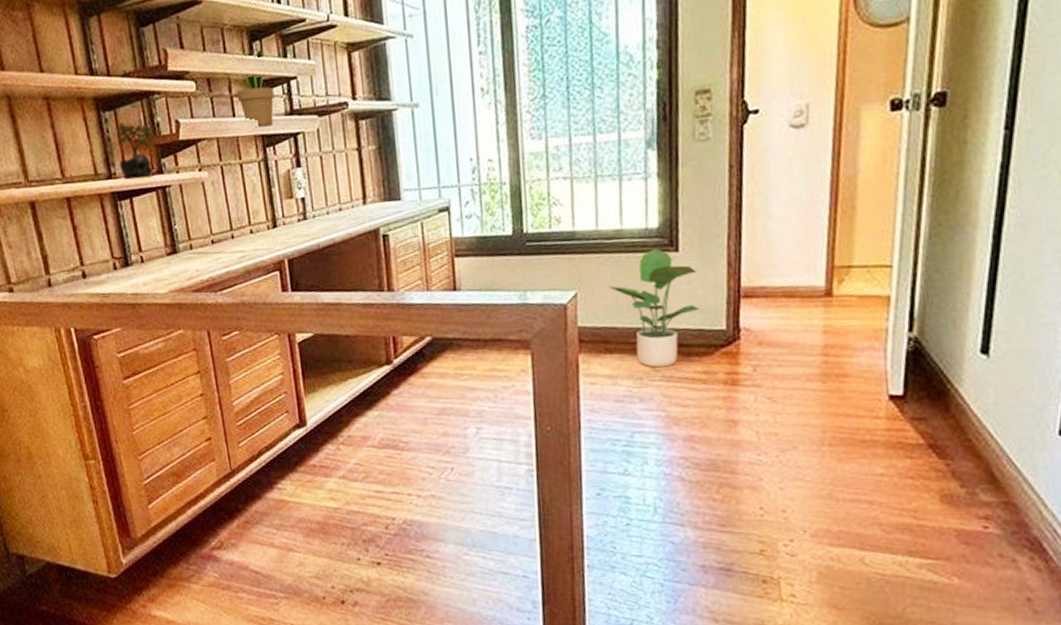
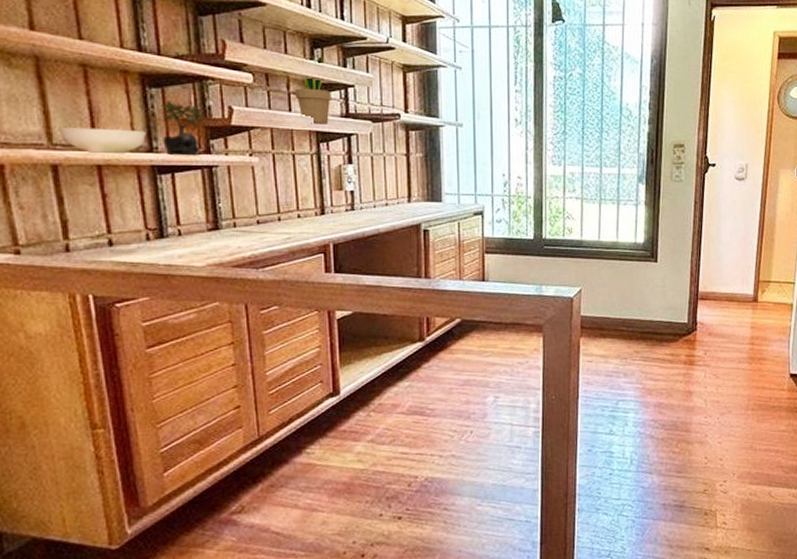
bowl: none [32,157,105,187] -> present [58,127,146,154]
potted plant: present [608,247,700,368] -> none [605,258,670,350]

